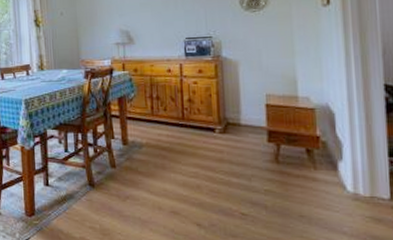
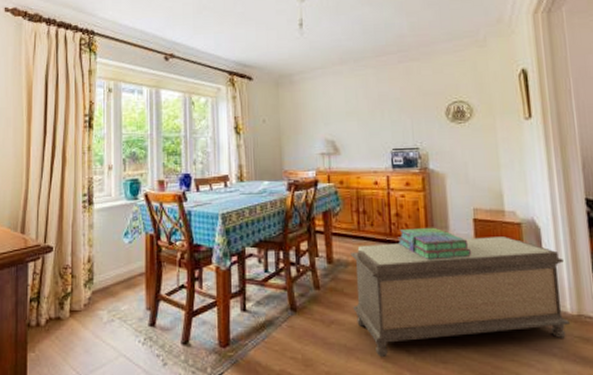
bench: none [144,121,363,230] -> present [350,237,571,358]
stack of books: none [190,112,264,143] -> present [398,227,472,261]

